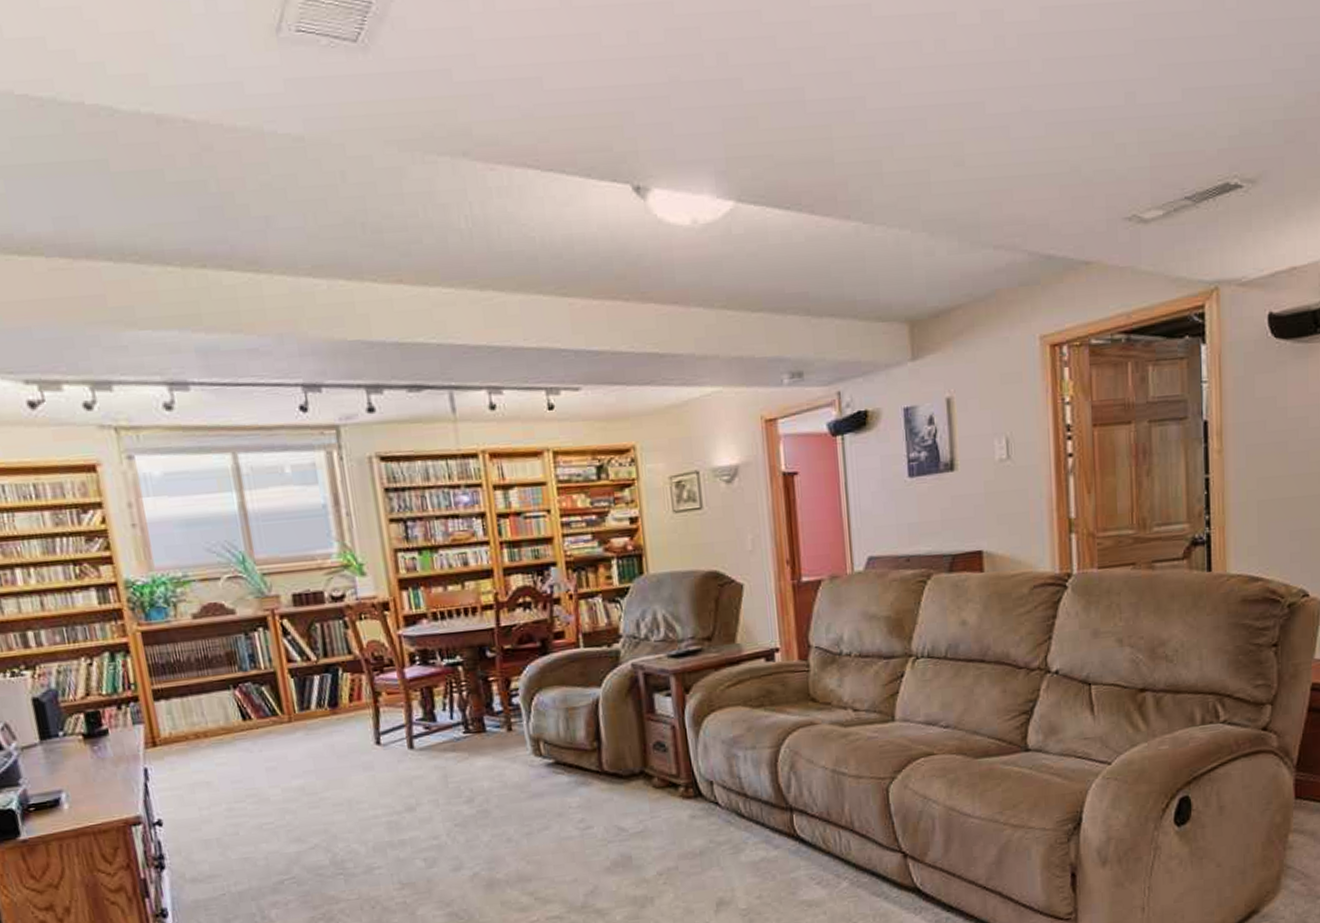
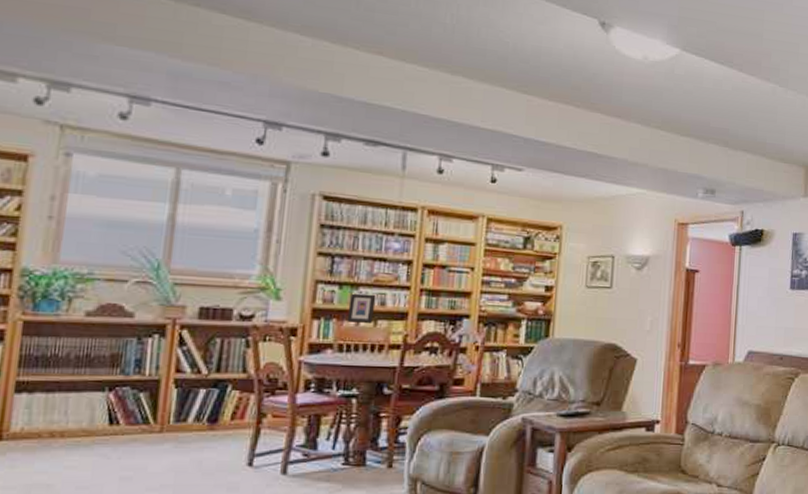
picture frame: none [432,555,460,588] -> present [347,293,377,323]

